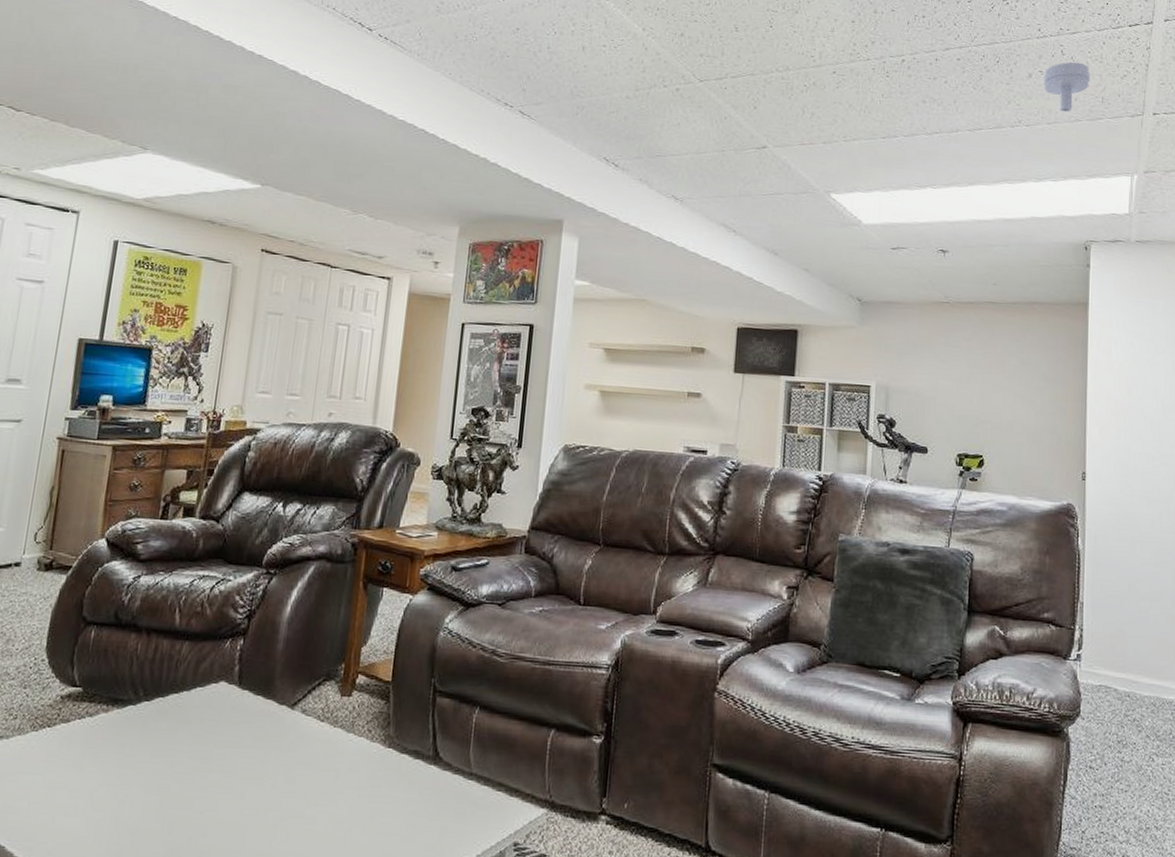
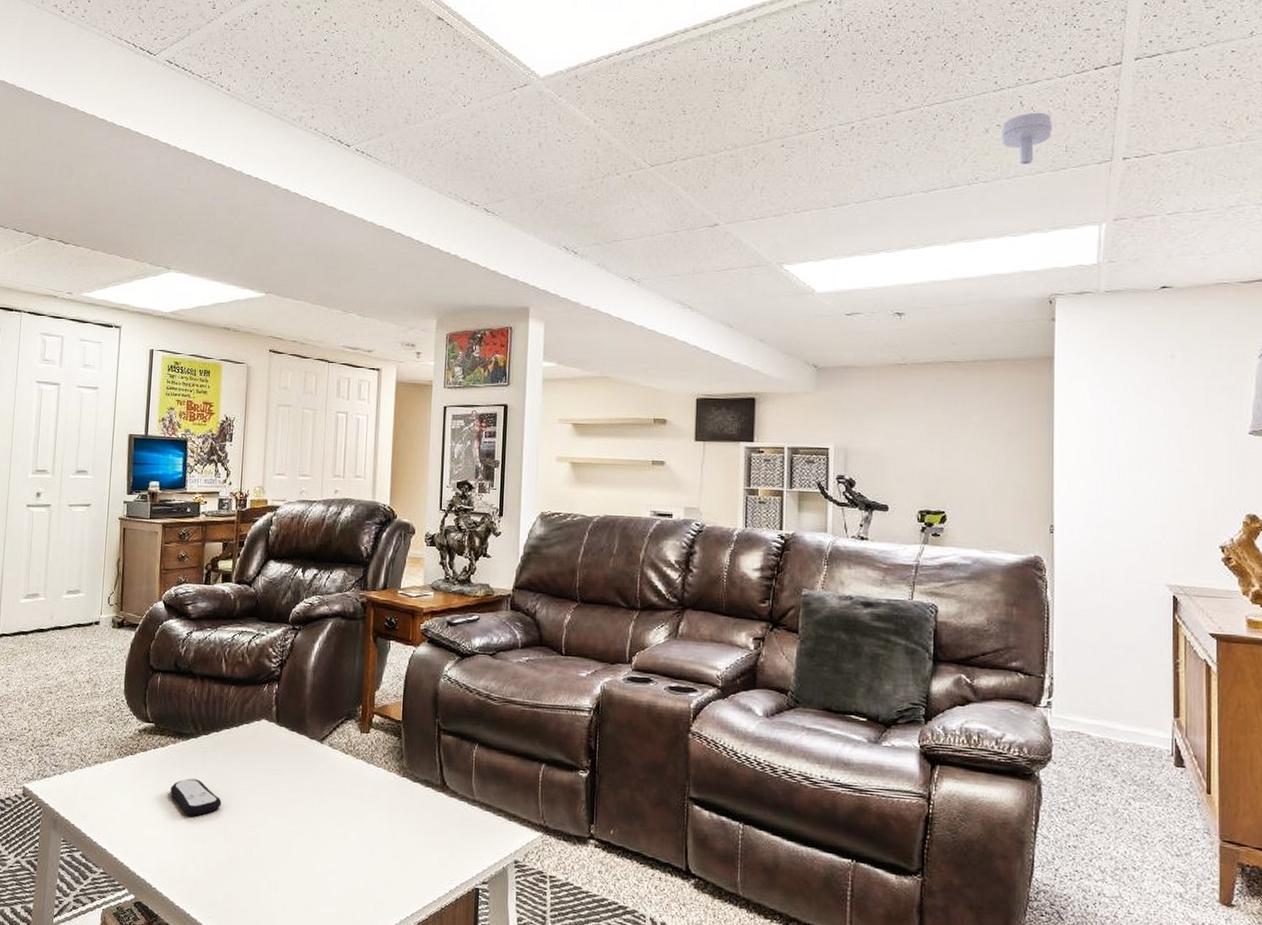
remote control: none [96,755,162,802] -> present [170,778,222,816]

